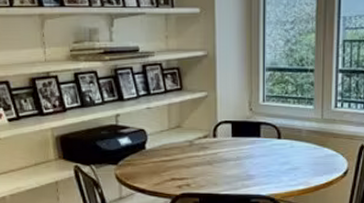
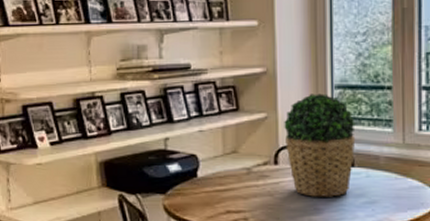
potted plant: none [222,75,283,165] -> present [284,93,356,197]

